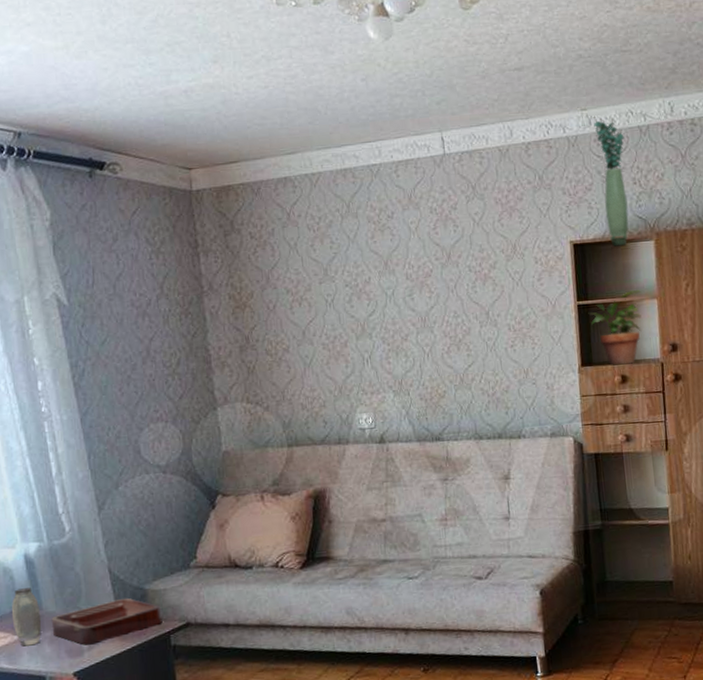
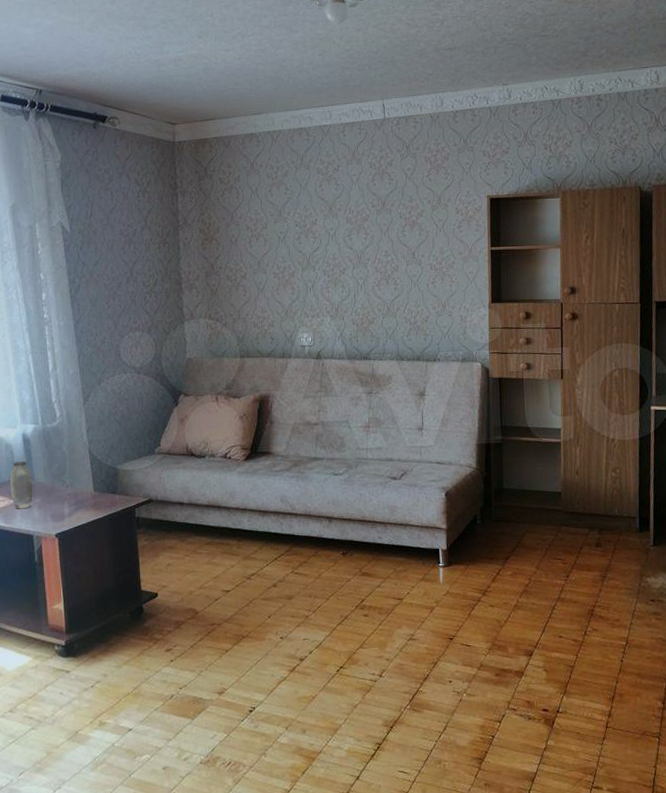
decorative tray: present [51,597,163,645] -> none [41,475,130,512]
potted plant: present [588,290,642,366] -> none [499,240,547,303]
vase: present [593,117,629,248] -> none [513,91,539,203]

